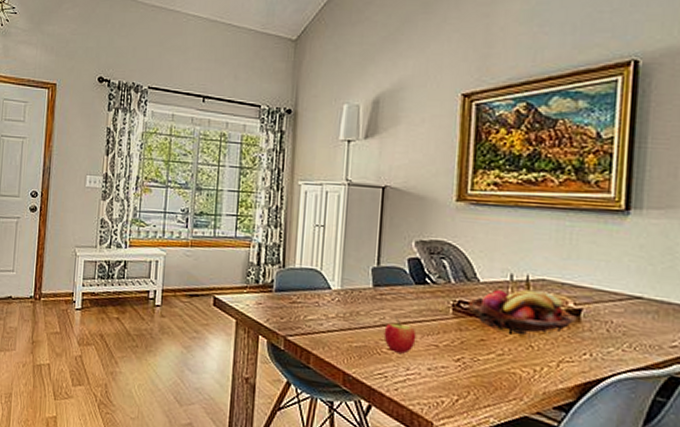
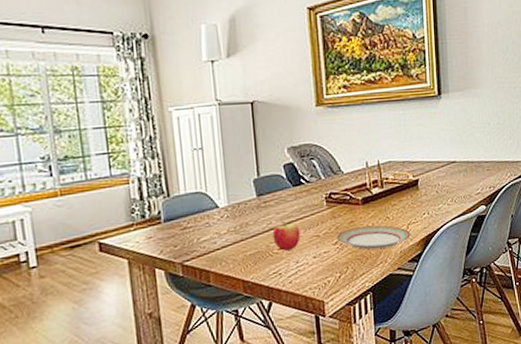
plate: none [460,347,561,384] -> present [336,225,411,250]
fruit basket: present [468,289,577,336] -> none [338,171,416,211]

